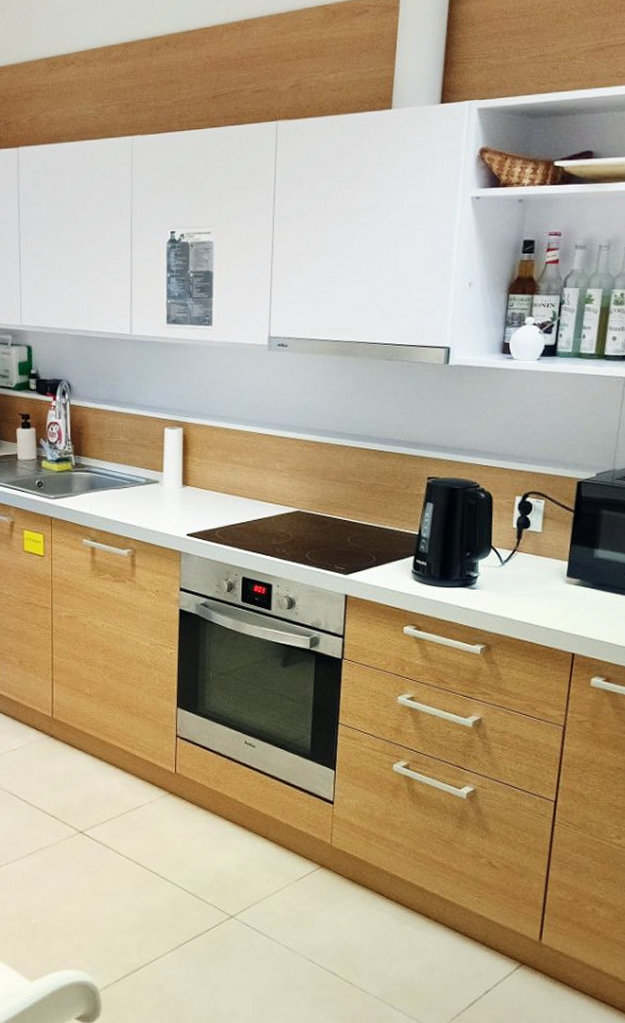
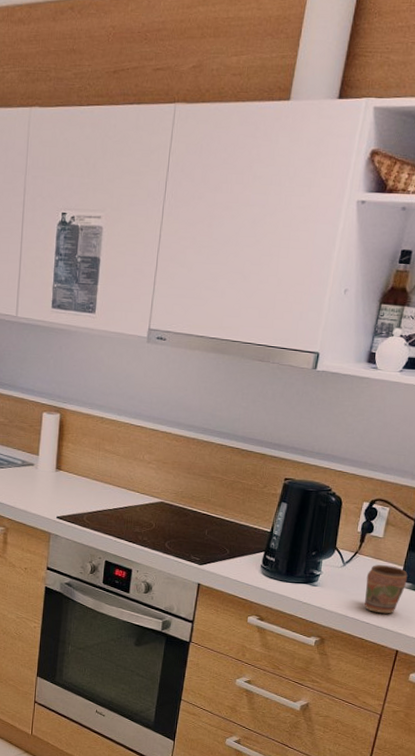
mug: none [529,562,574,614] -> present [364,565,408,614]

